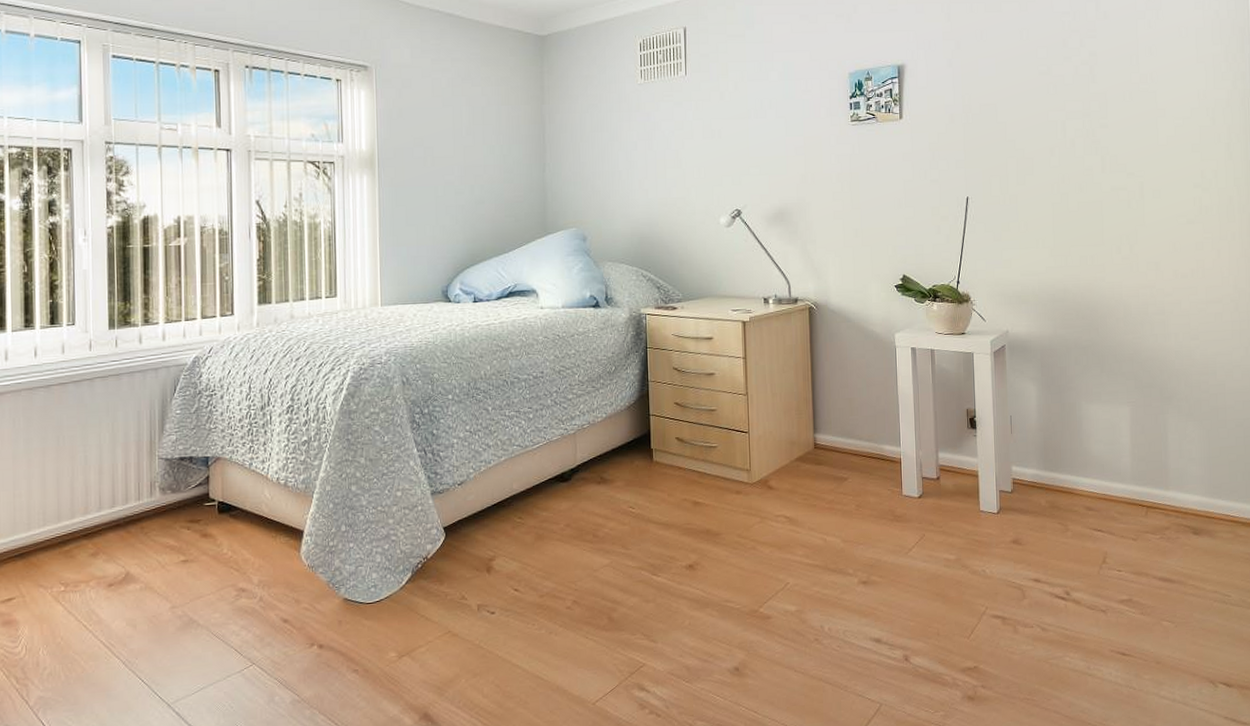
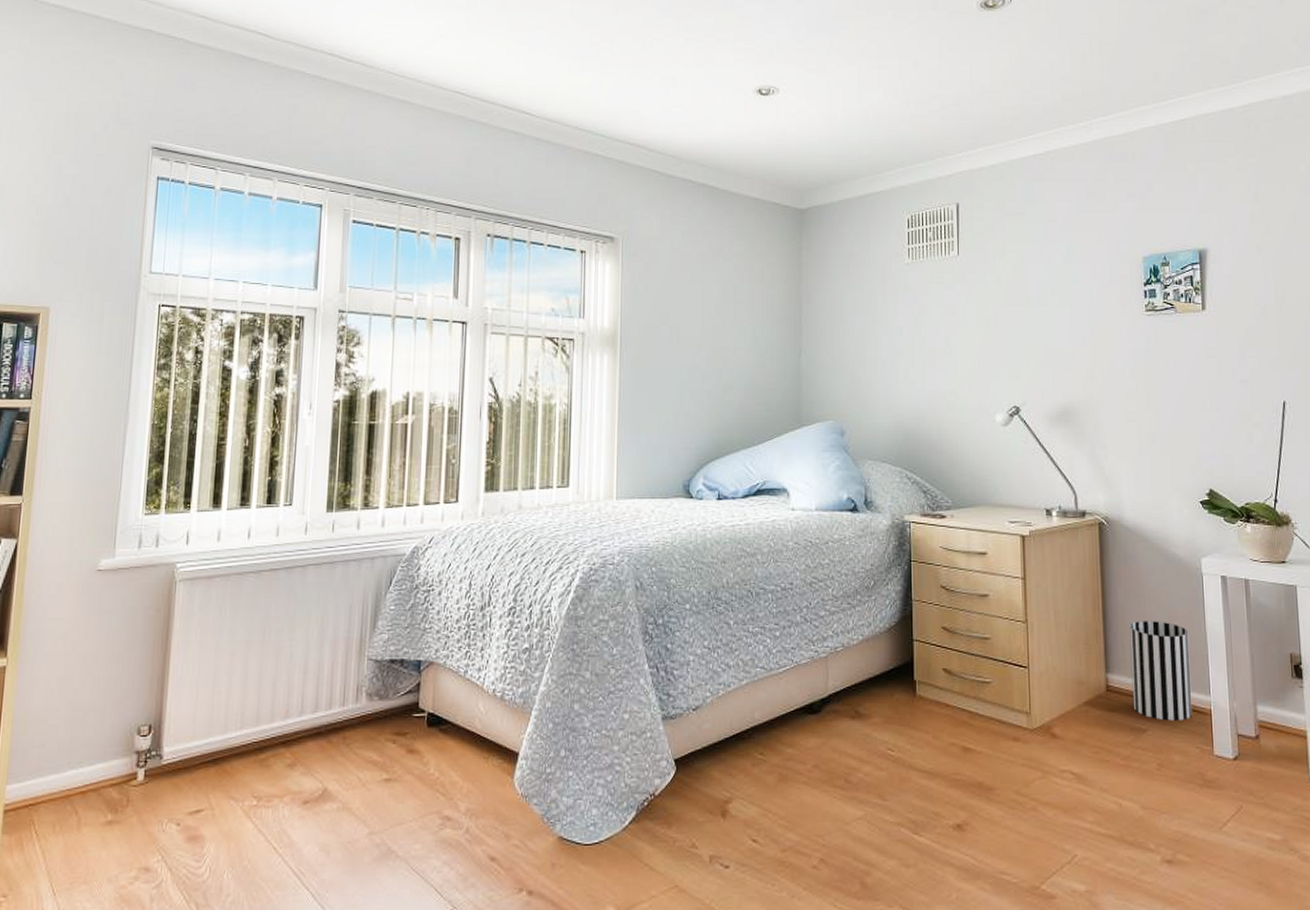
wastebasket: none [834,388,886,470] -> present [1129,621,1193,721]

